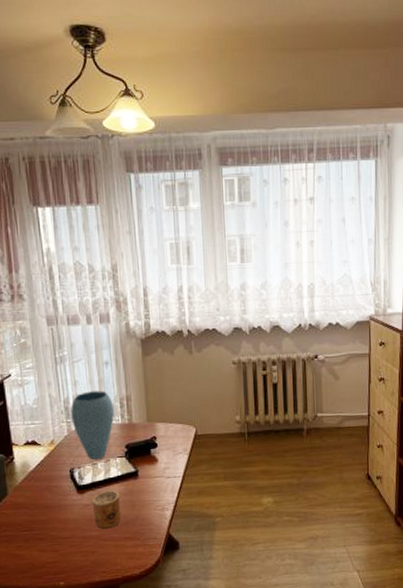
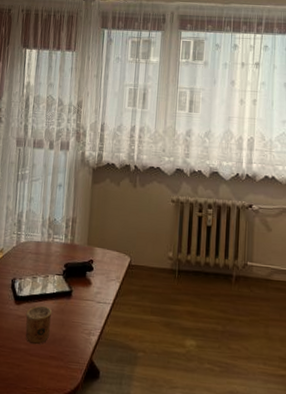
vase: present [70,390,114,460] -> none [21,209,60,274]

